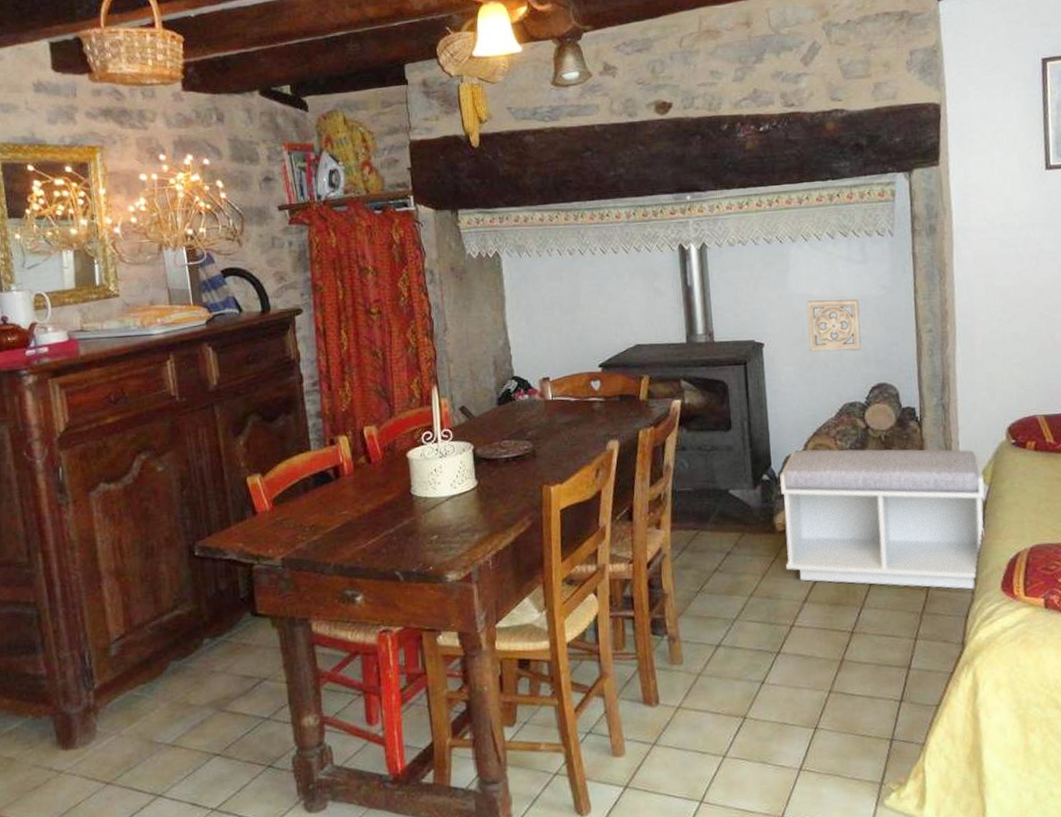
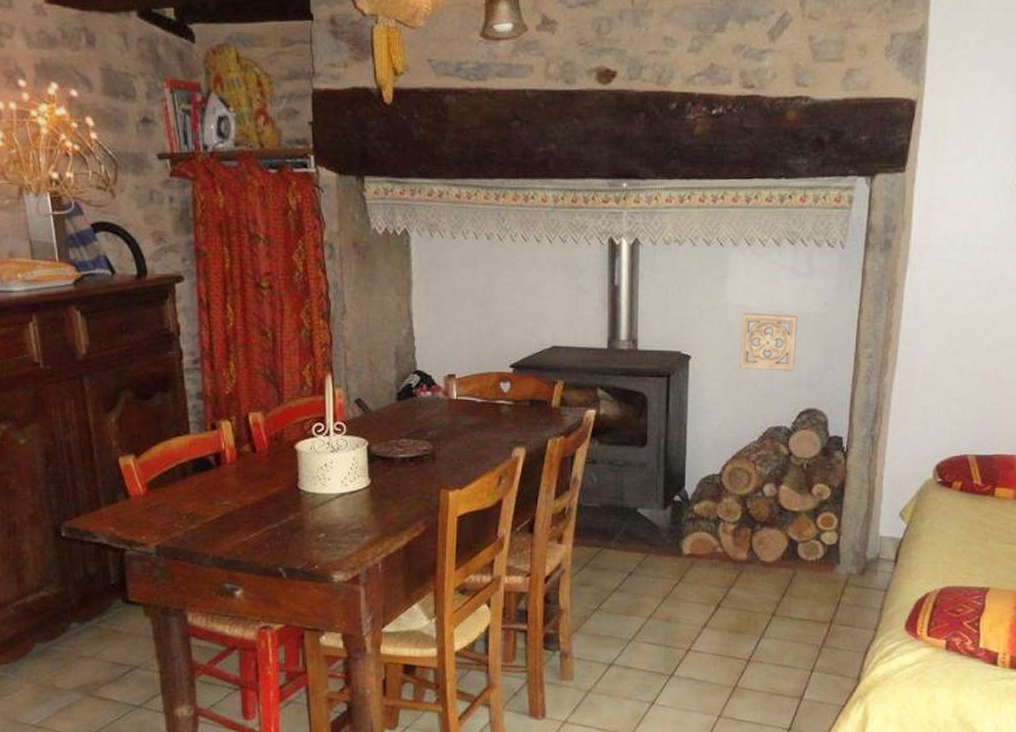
bench: present [779,449,985,590] -> none [689,473,904,627]

